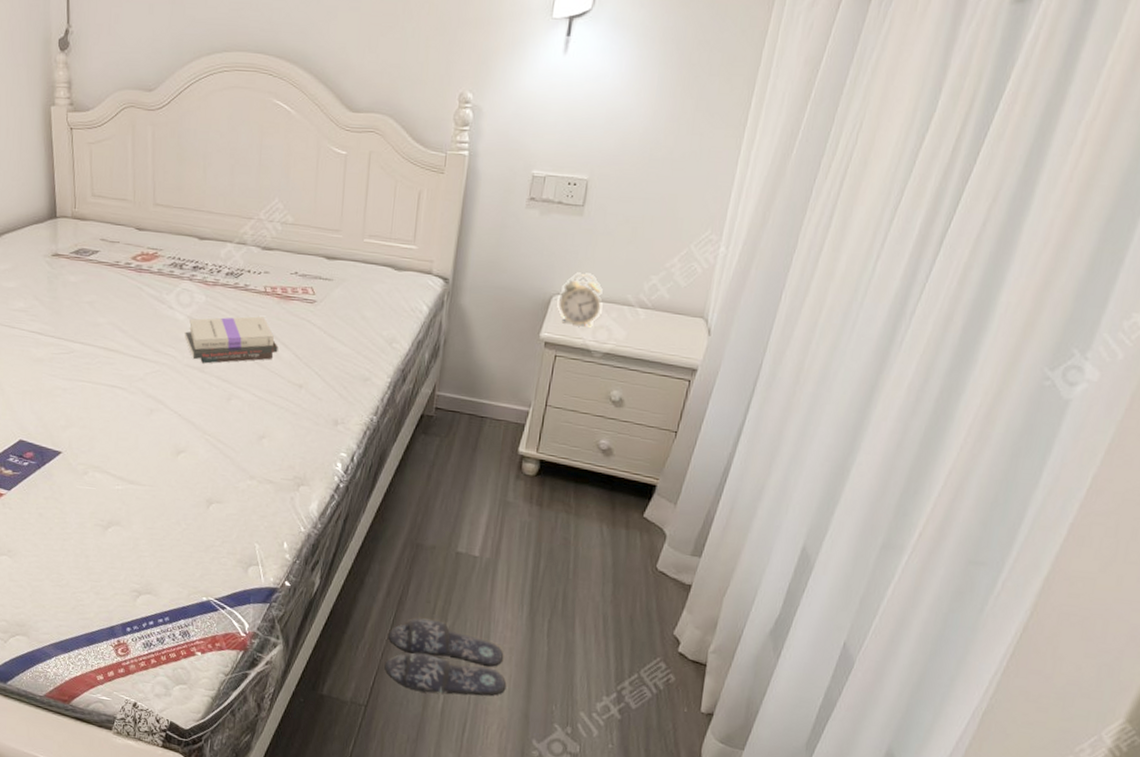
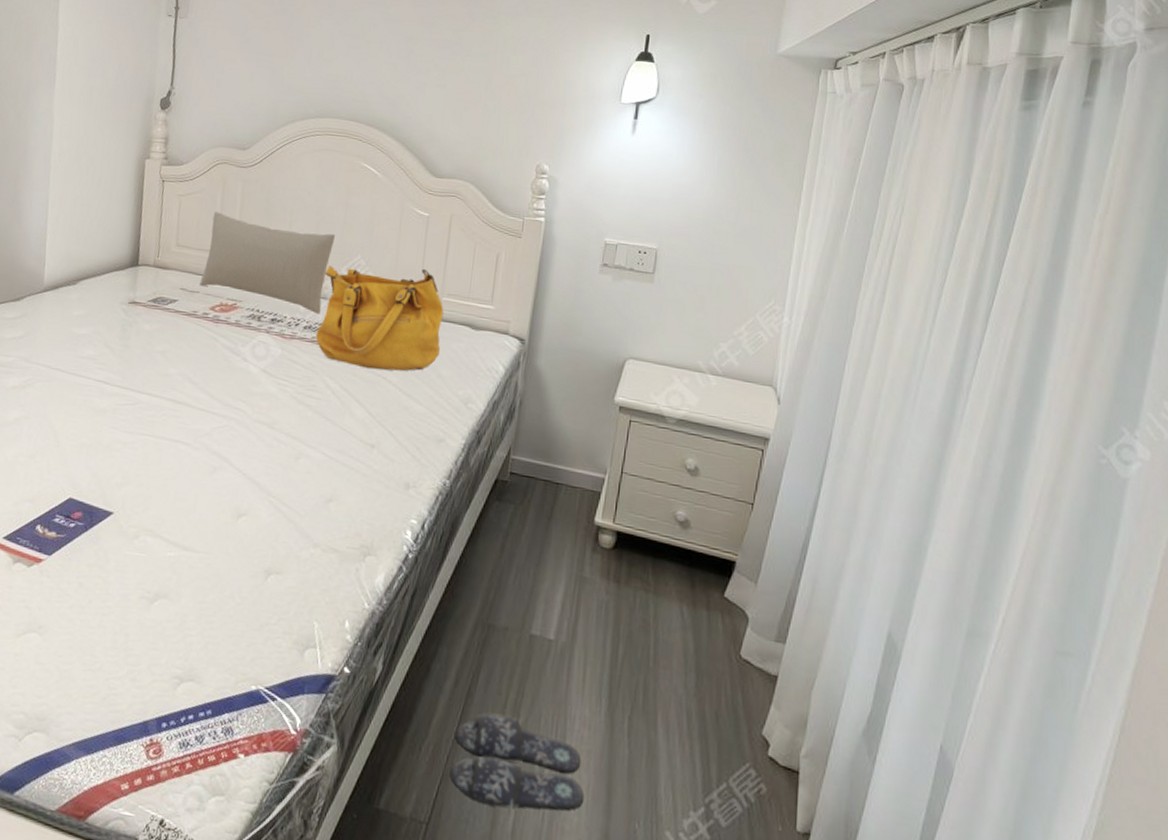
pillow: none [119,159,252,261] -> present [199,211,336,315]
books: present [184,316,278,364] -> none [256,371,352,420]
handbag: none [238,209,366,314] -> present [315,266,444,371]
alarm clock: present [559,274,601,326] -> none [632,339,673,391]

